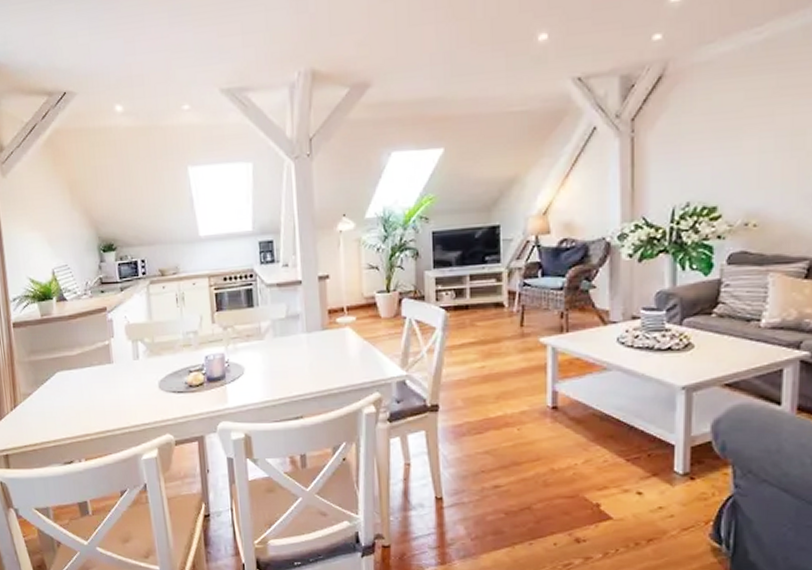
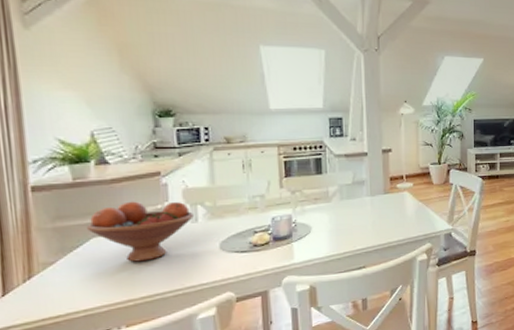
fruit bowl: none [53,337,135,397] -> present [87,201,193,262]

